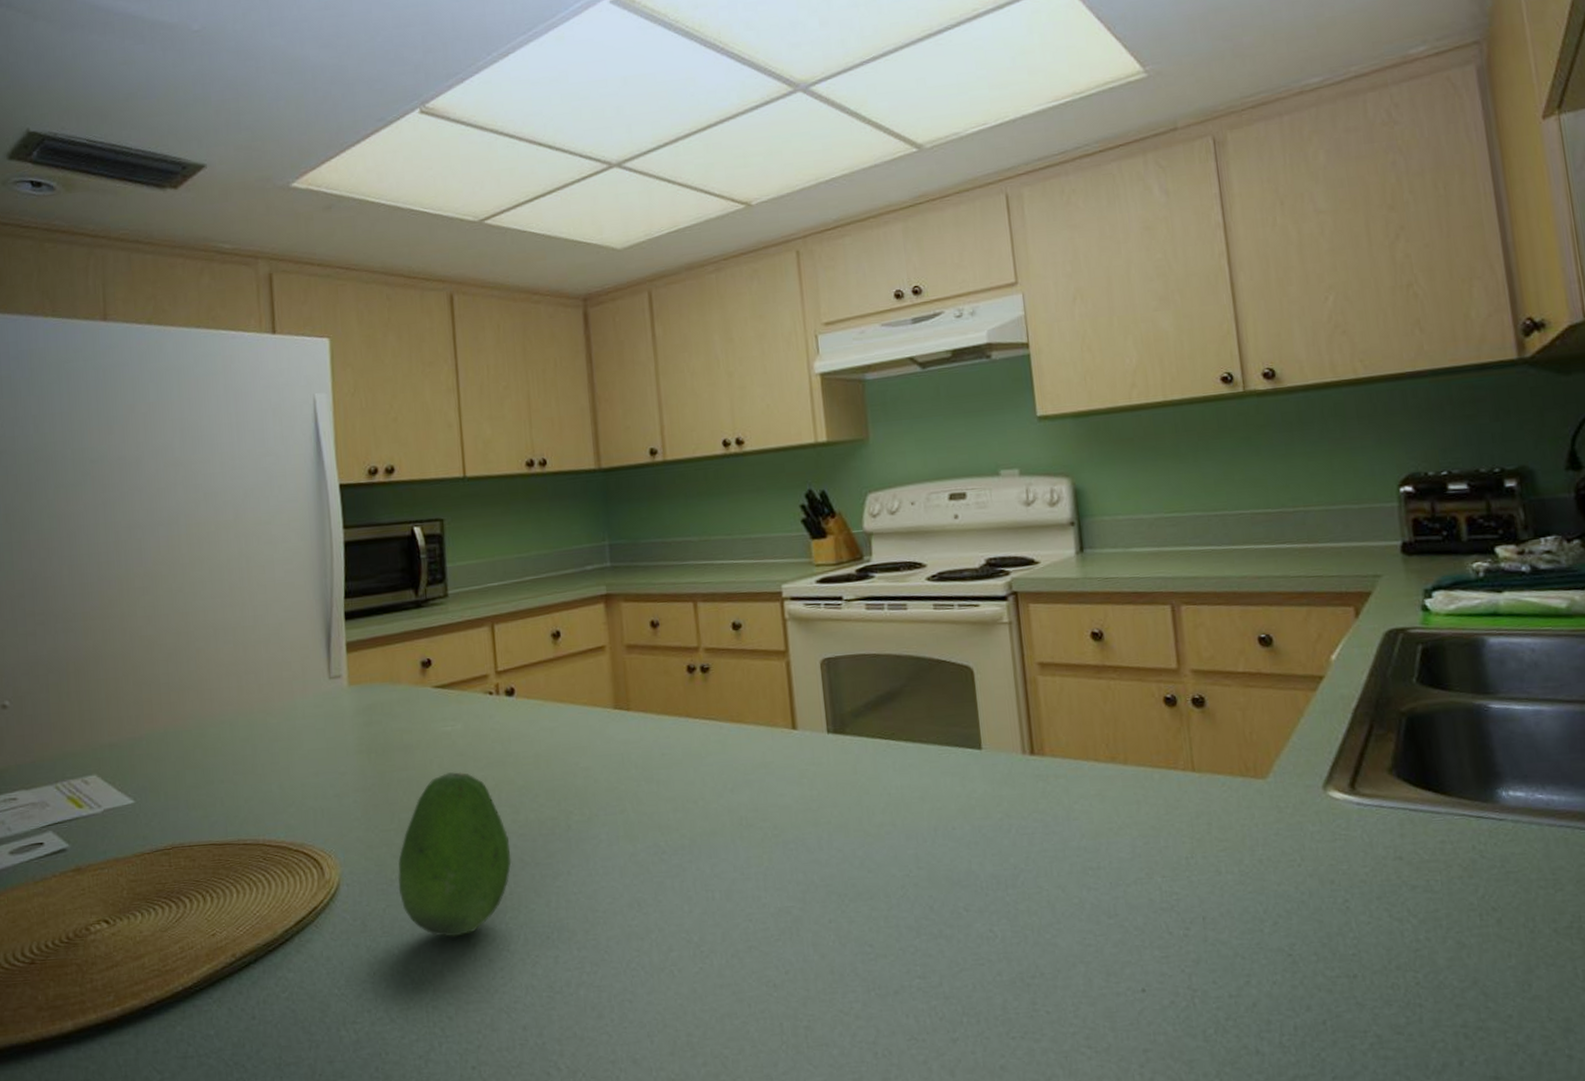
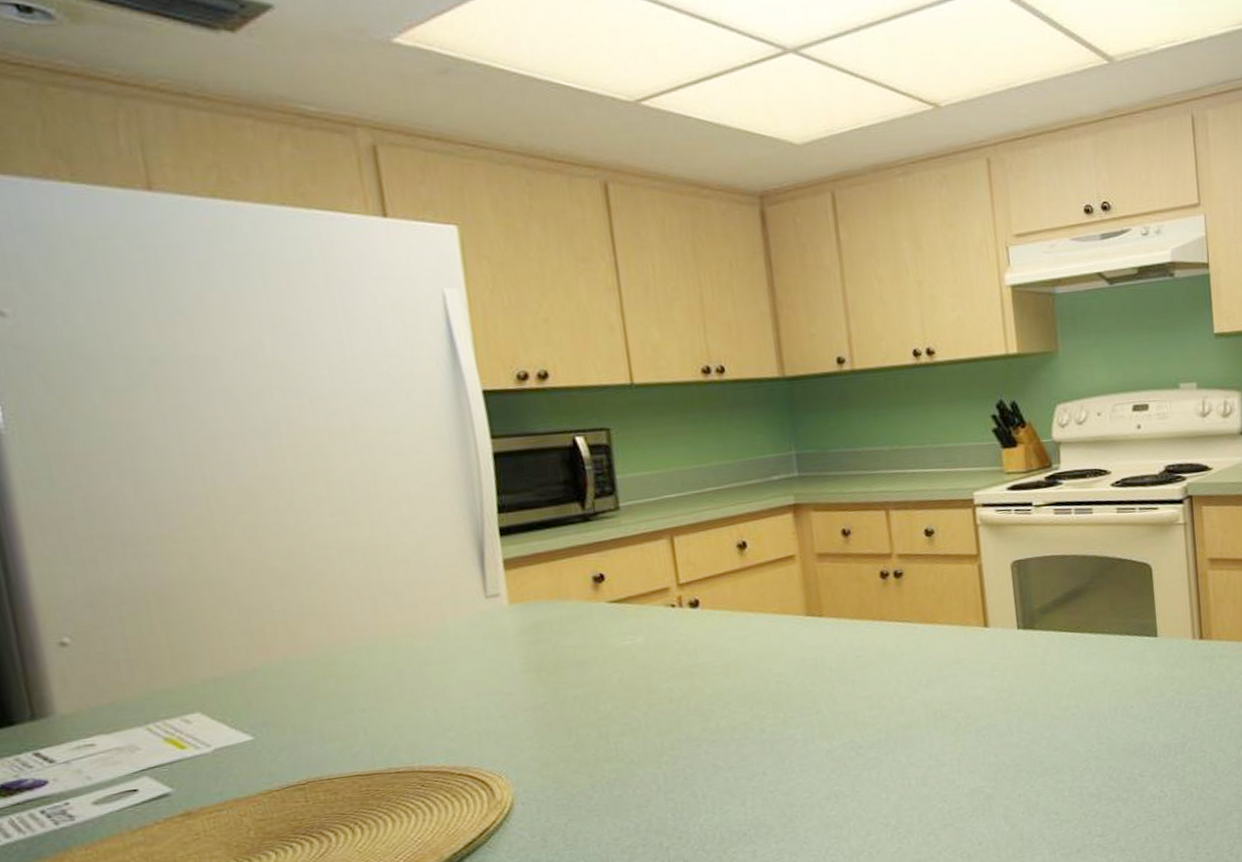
fruit: present [397,772,512,937] -> none [579,685,704,844]

